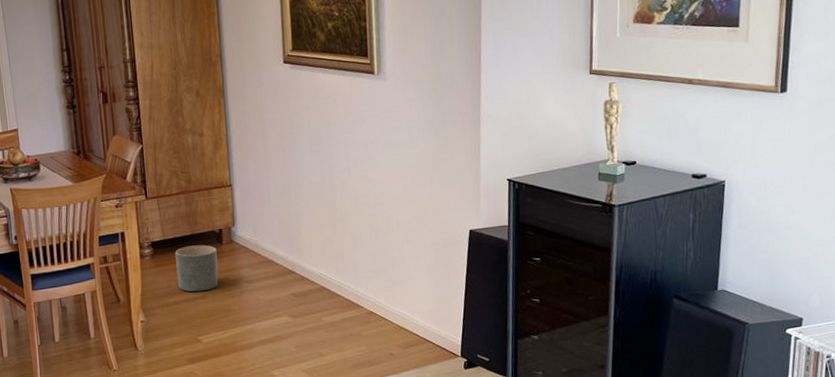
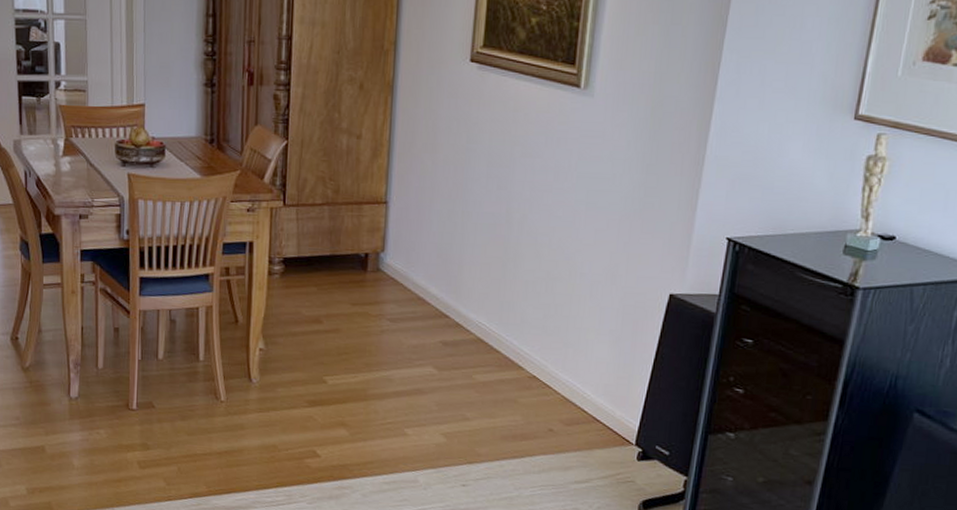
planter: present [175,245,218,292] -> none [308,268,359,324]

